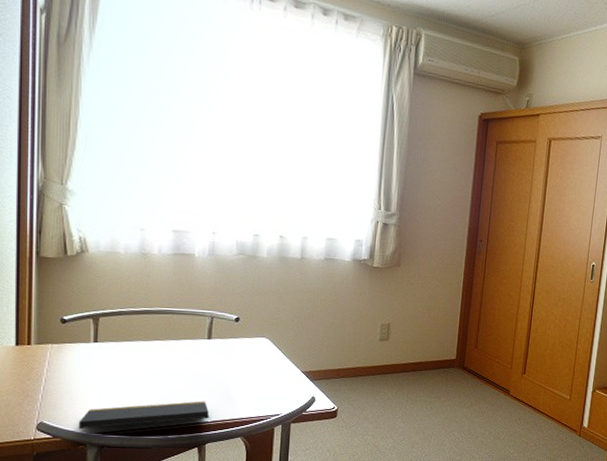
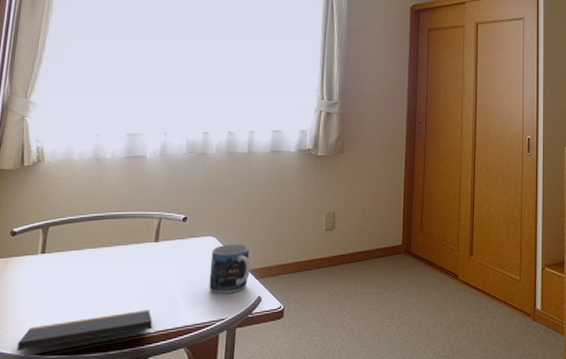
mug: none [263,346,305,392] -> present [208,244,251,294]

